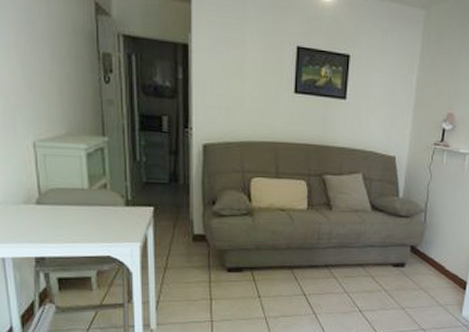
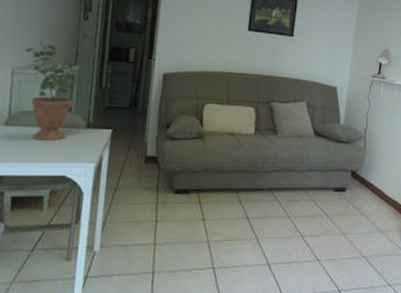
potted plant: none [42,107,110,220] -> present [24,40,79,141]

